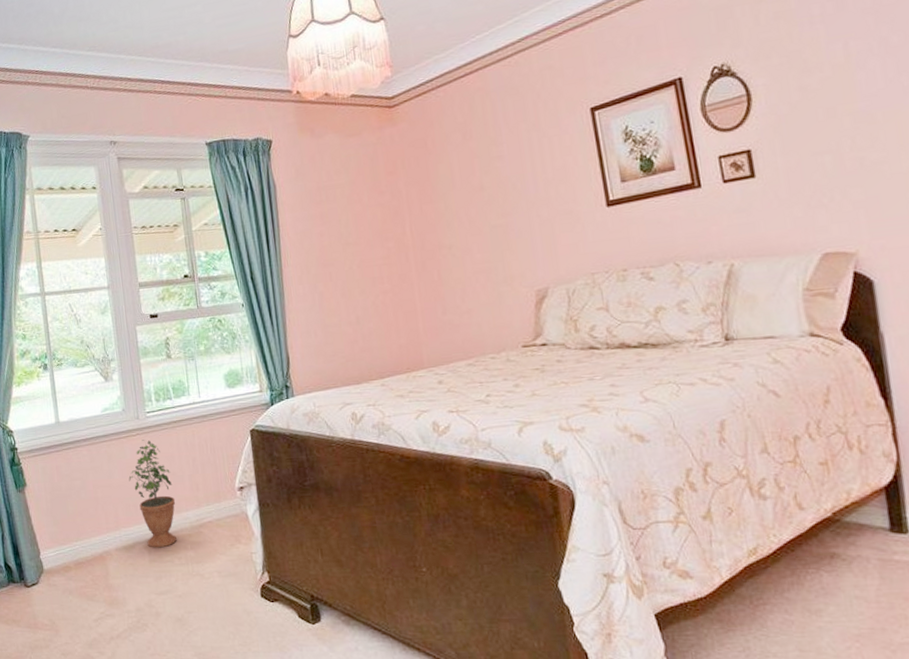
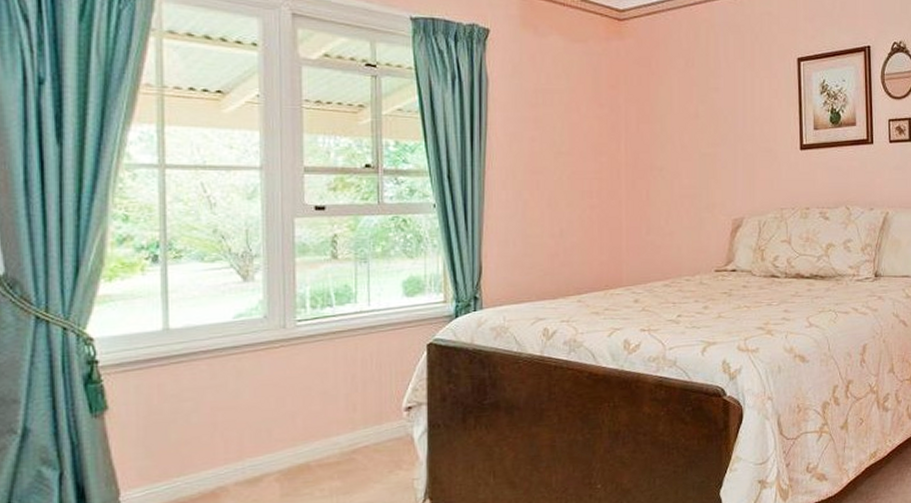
potted plant: present [128,439,177,548] -> none [263,352,324,480]

